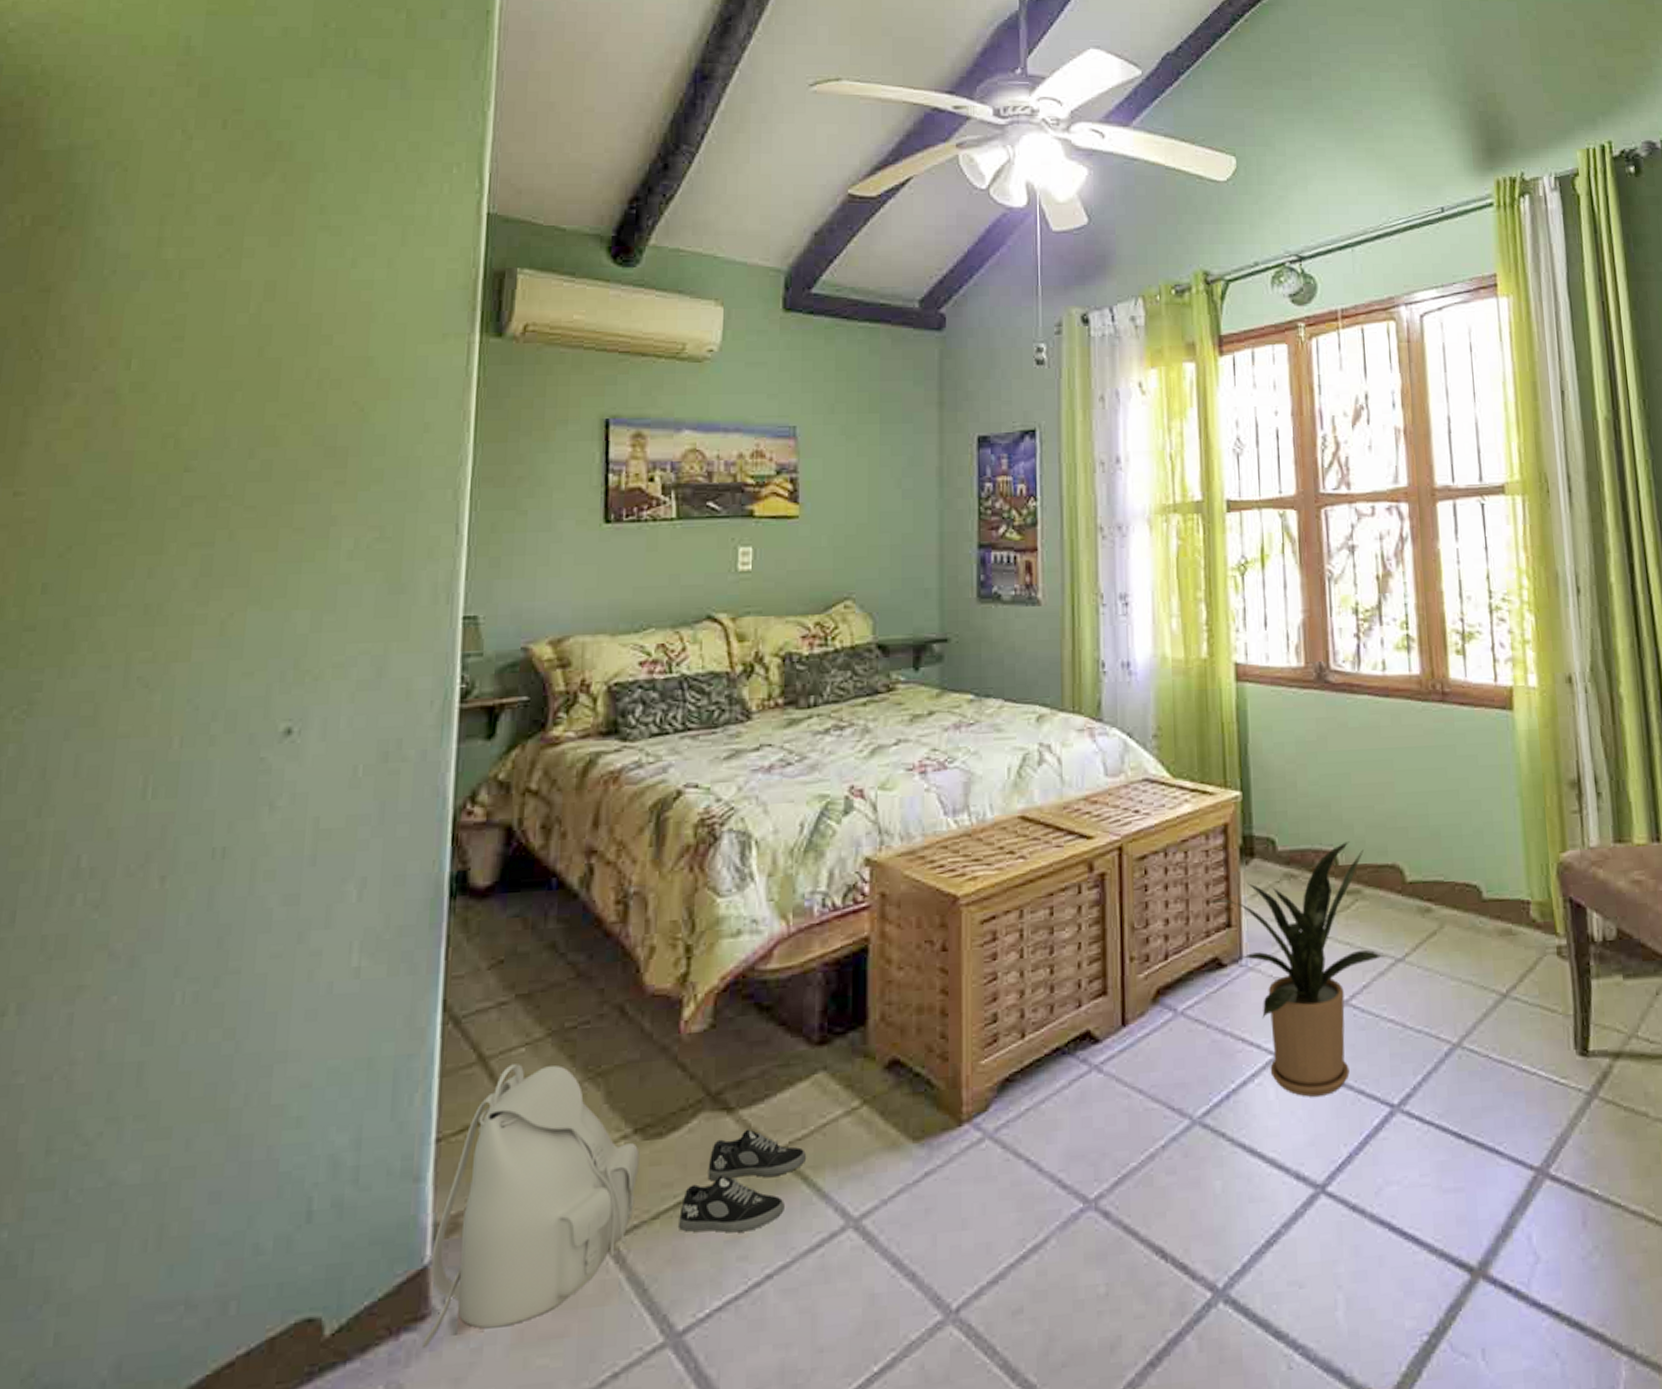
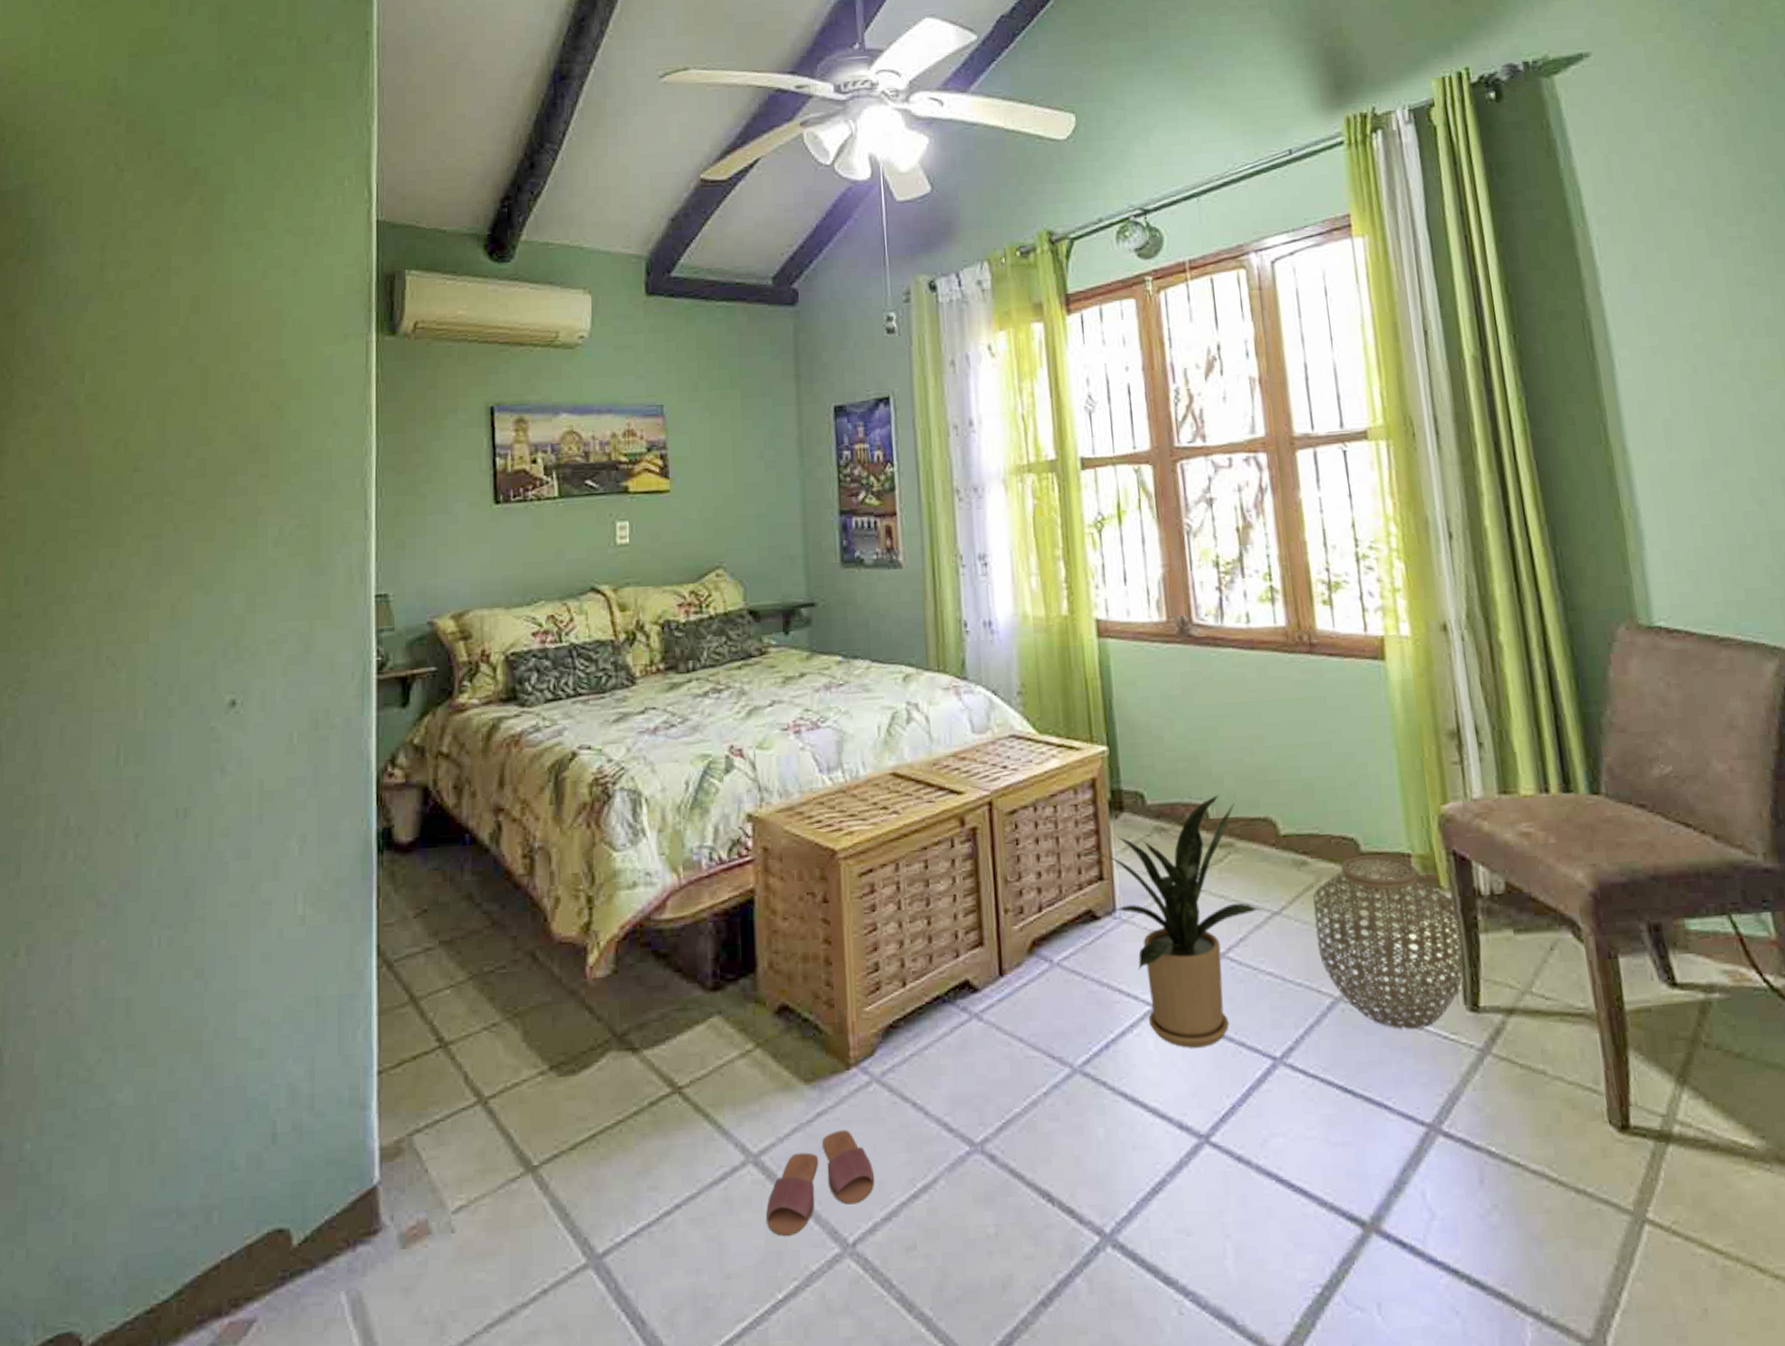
backpack: present [423,1064,640,1347] -> none [376,1004,556,1259]
shoe: present [679,1129,807,1233] -> none [594,1068,707,1165]
slippers: none [865,1189,983,1304] -> present [766,1129,875,1236]
woven basket: none [1435,902,1576,1075] -> present [1312,855,1464,1030]

